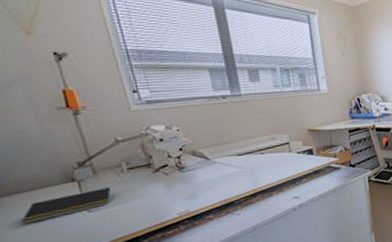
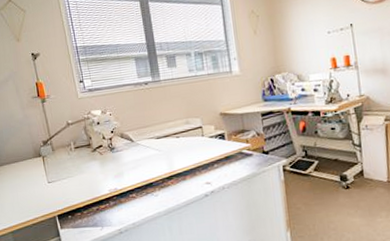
notepad: present [20,187,112,225] -> none [9,163,63,190]

